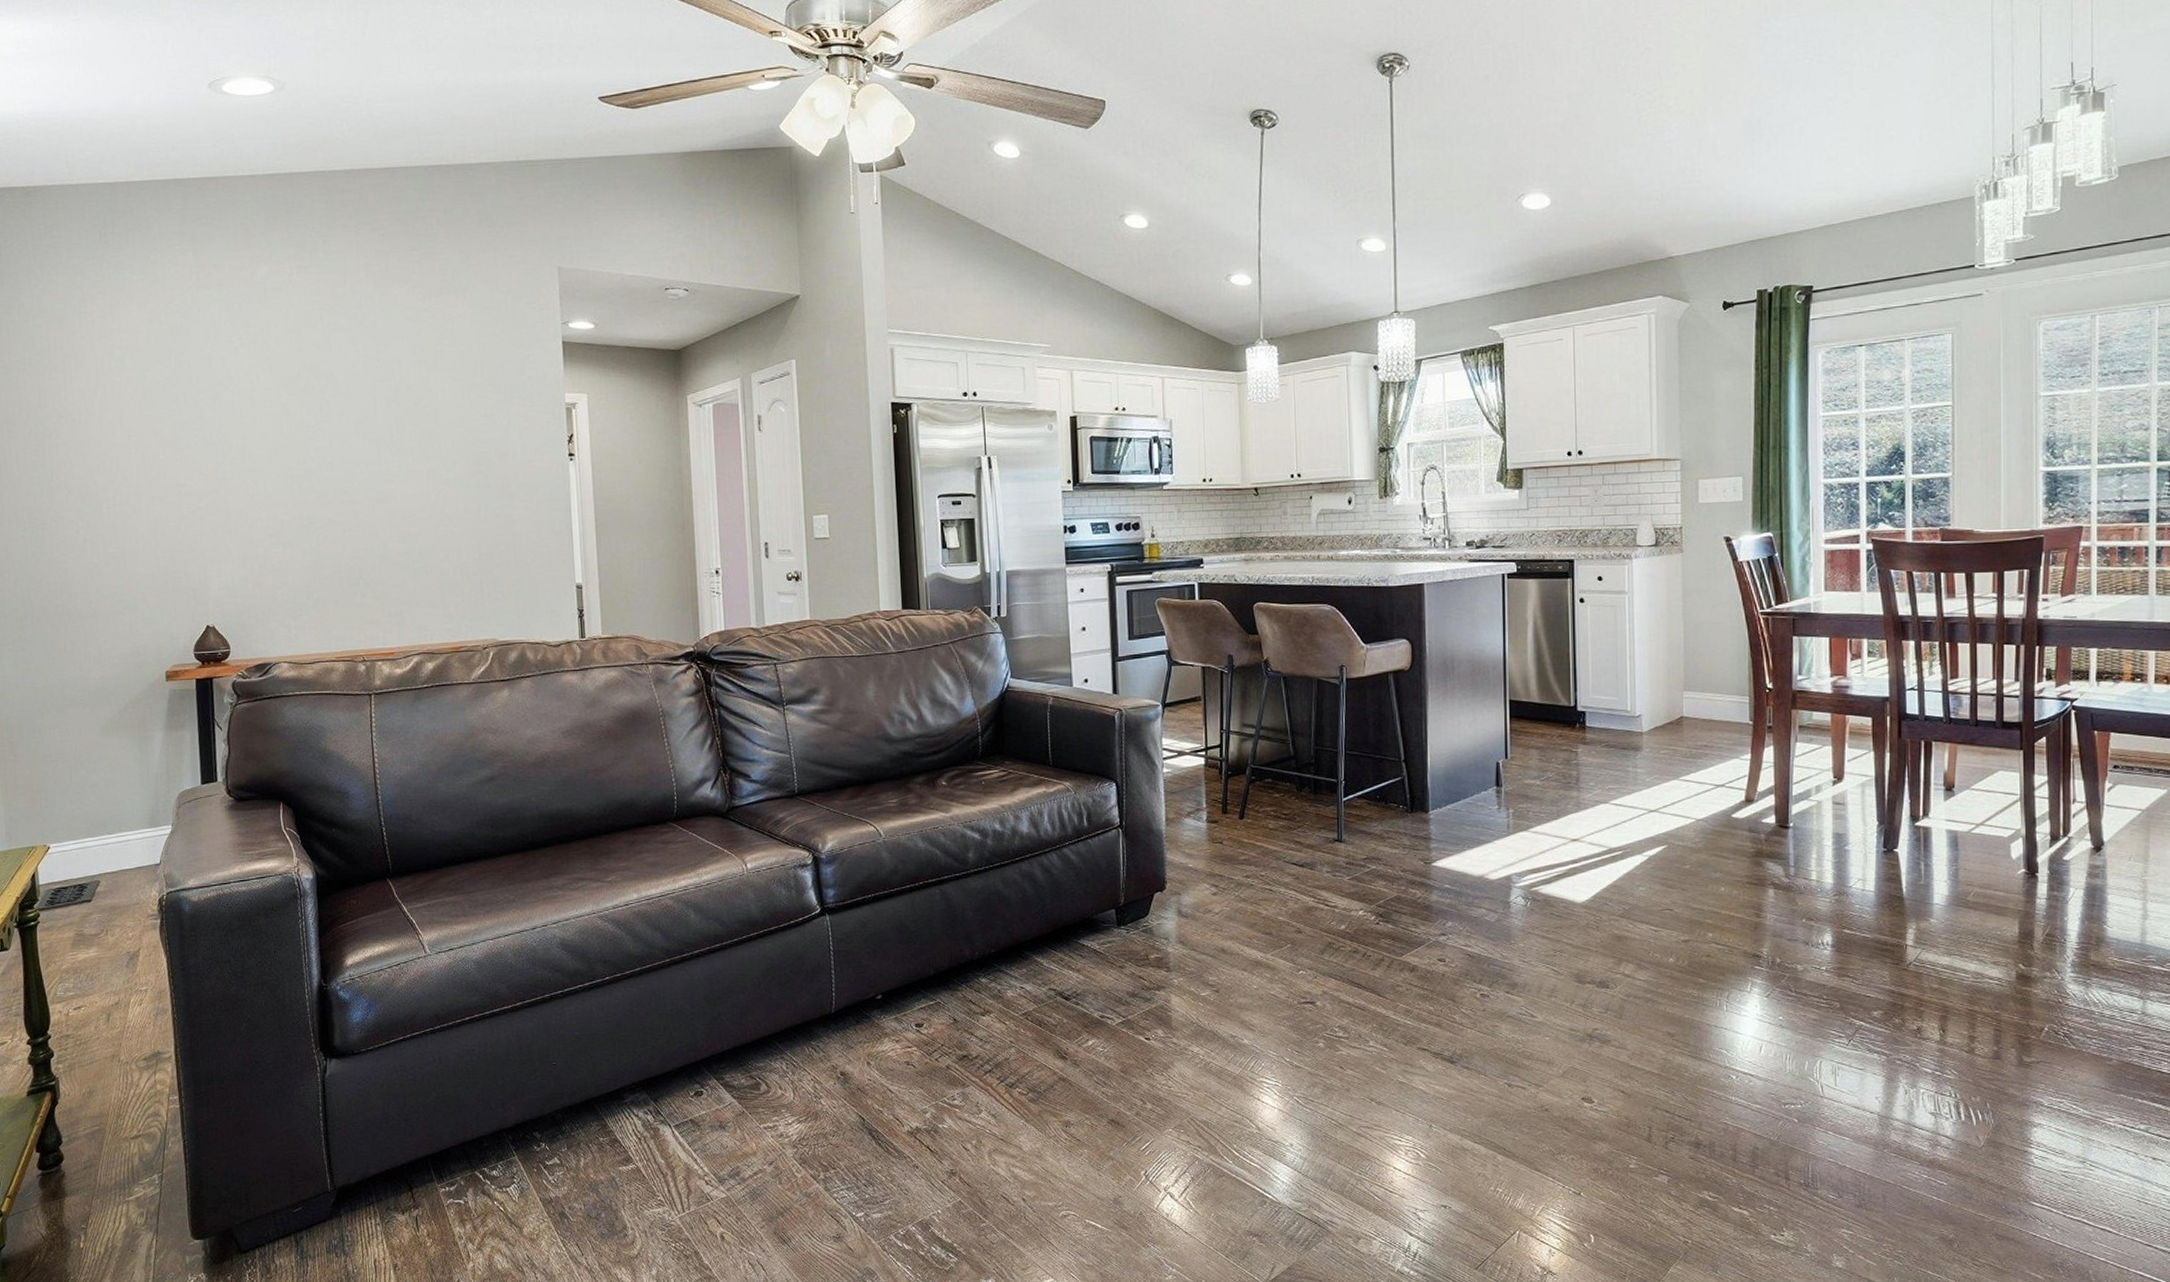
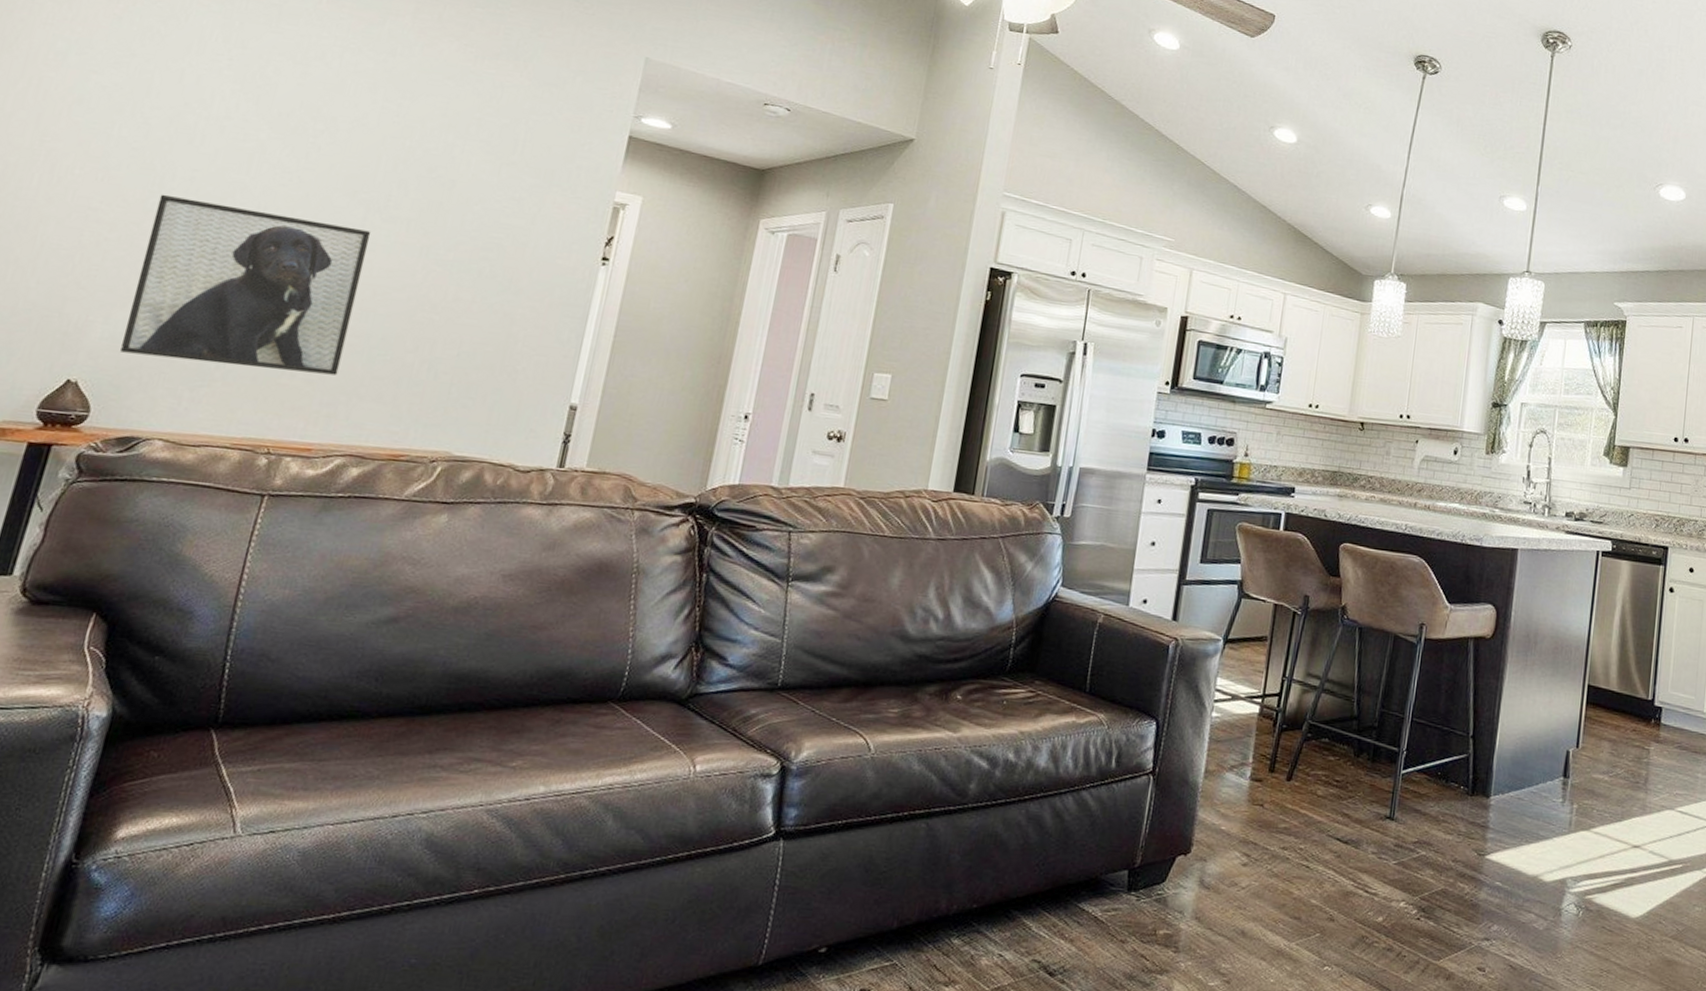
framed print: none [225,463,395,597] -> present [120,194,371,376]

